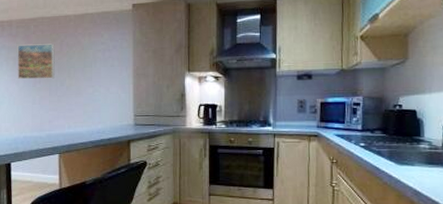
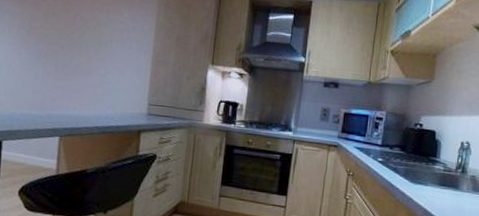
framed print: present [17,43,55,80] -> none [20,11,67,54]

